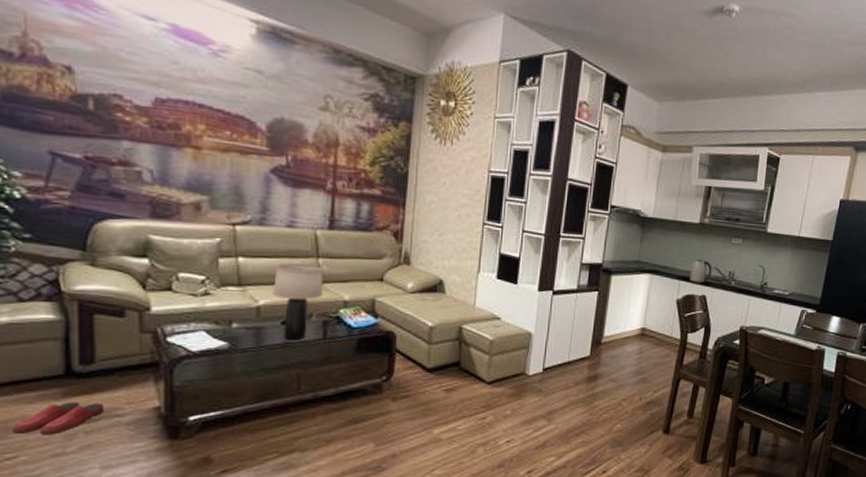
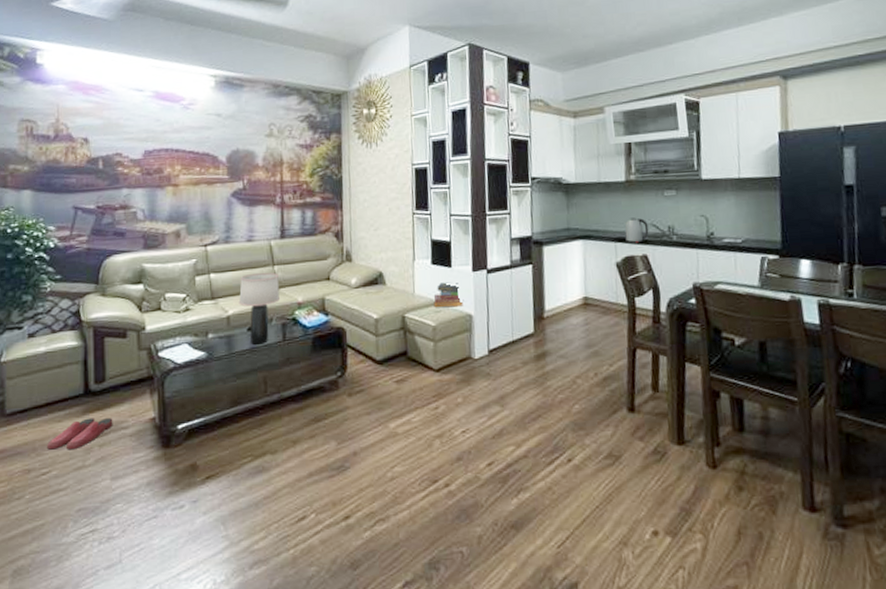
books: none [494,298,526,324] -> present [433,282,464,308]

